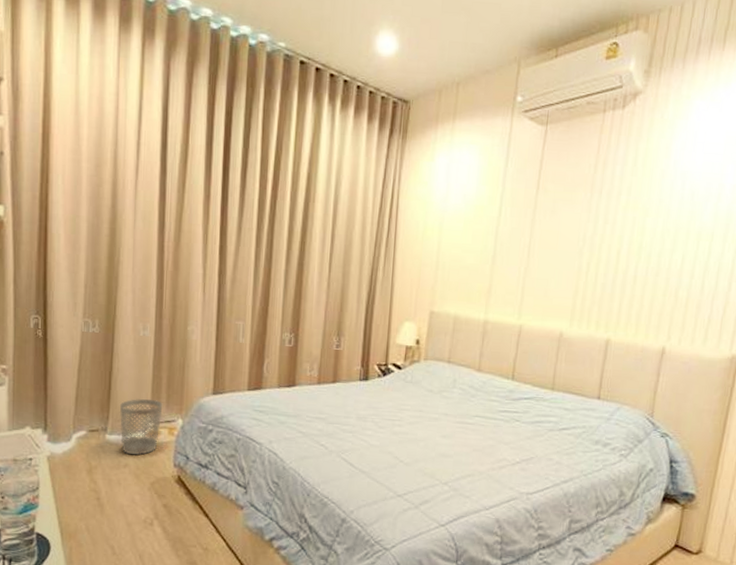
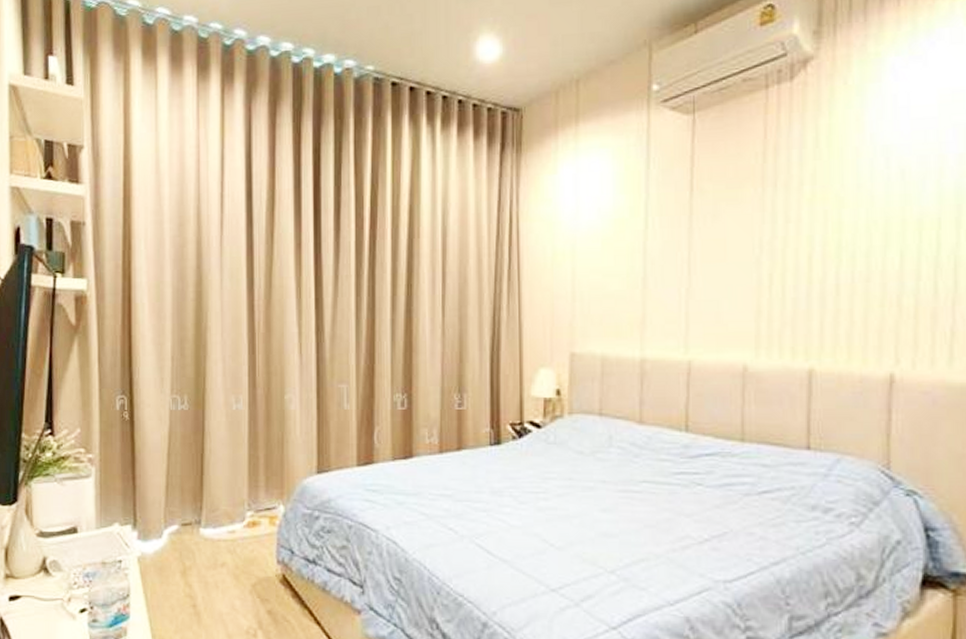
wastebasket: present [119,398,163,455] -> none [213,483,261,552]

